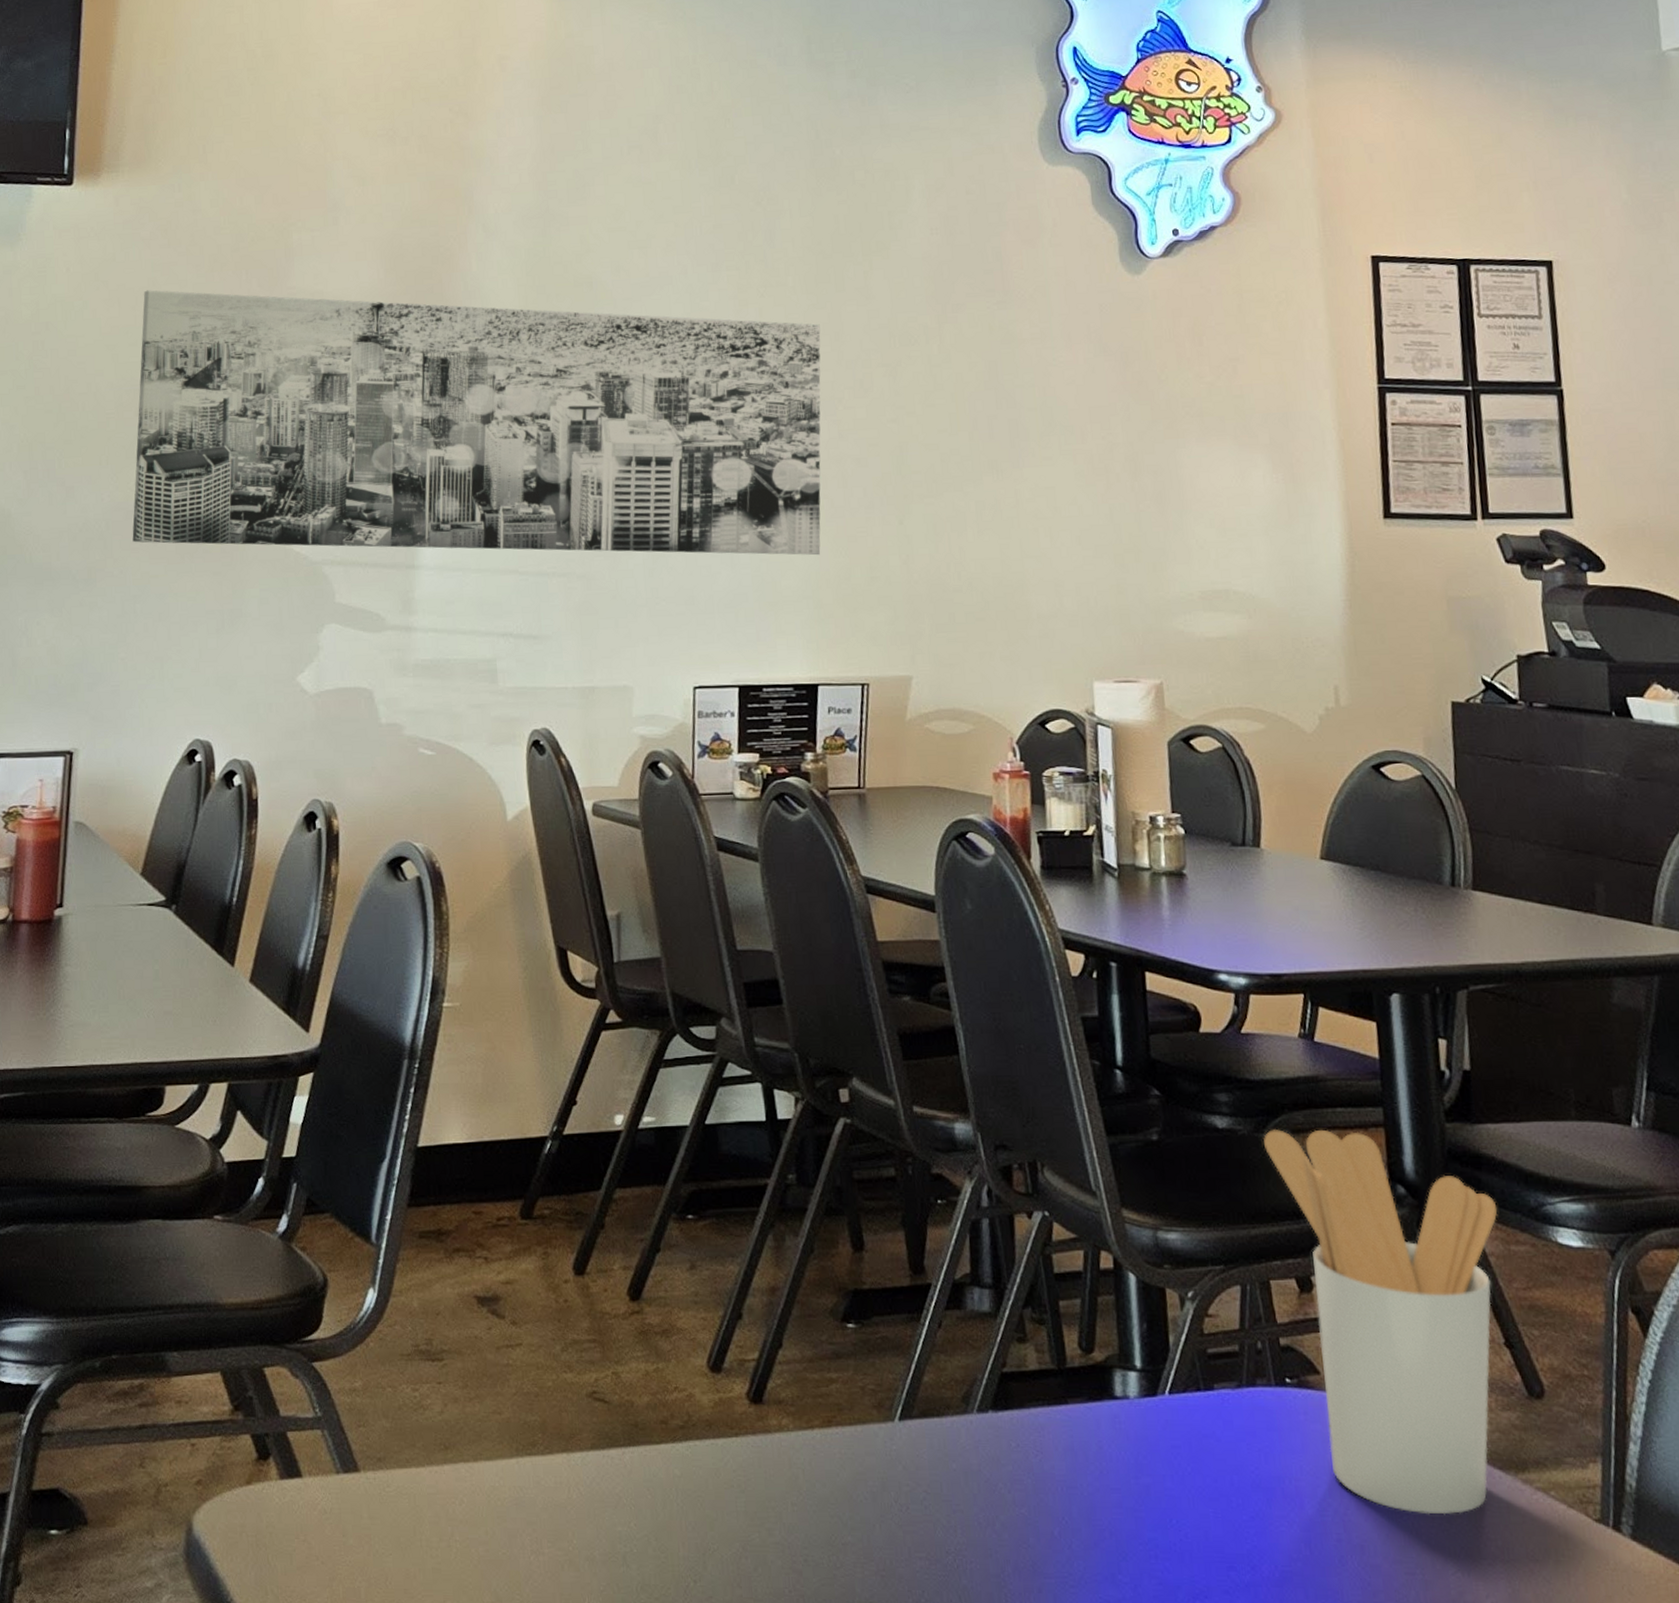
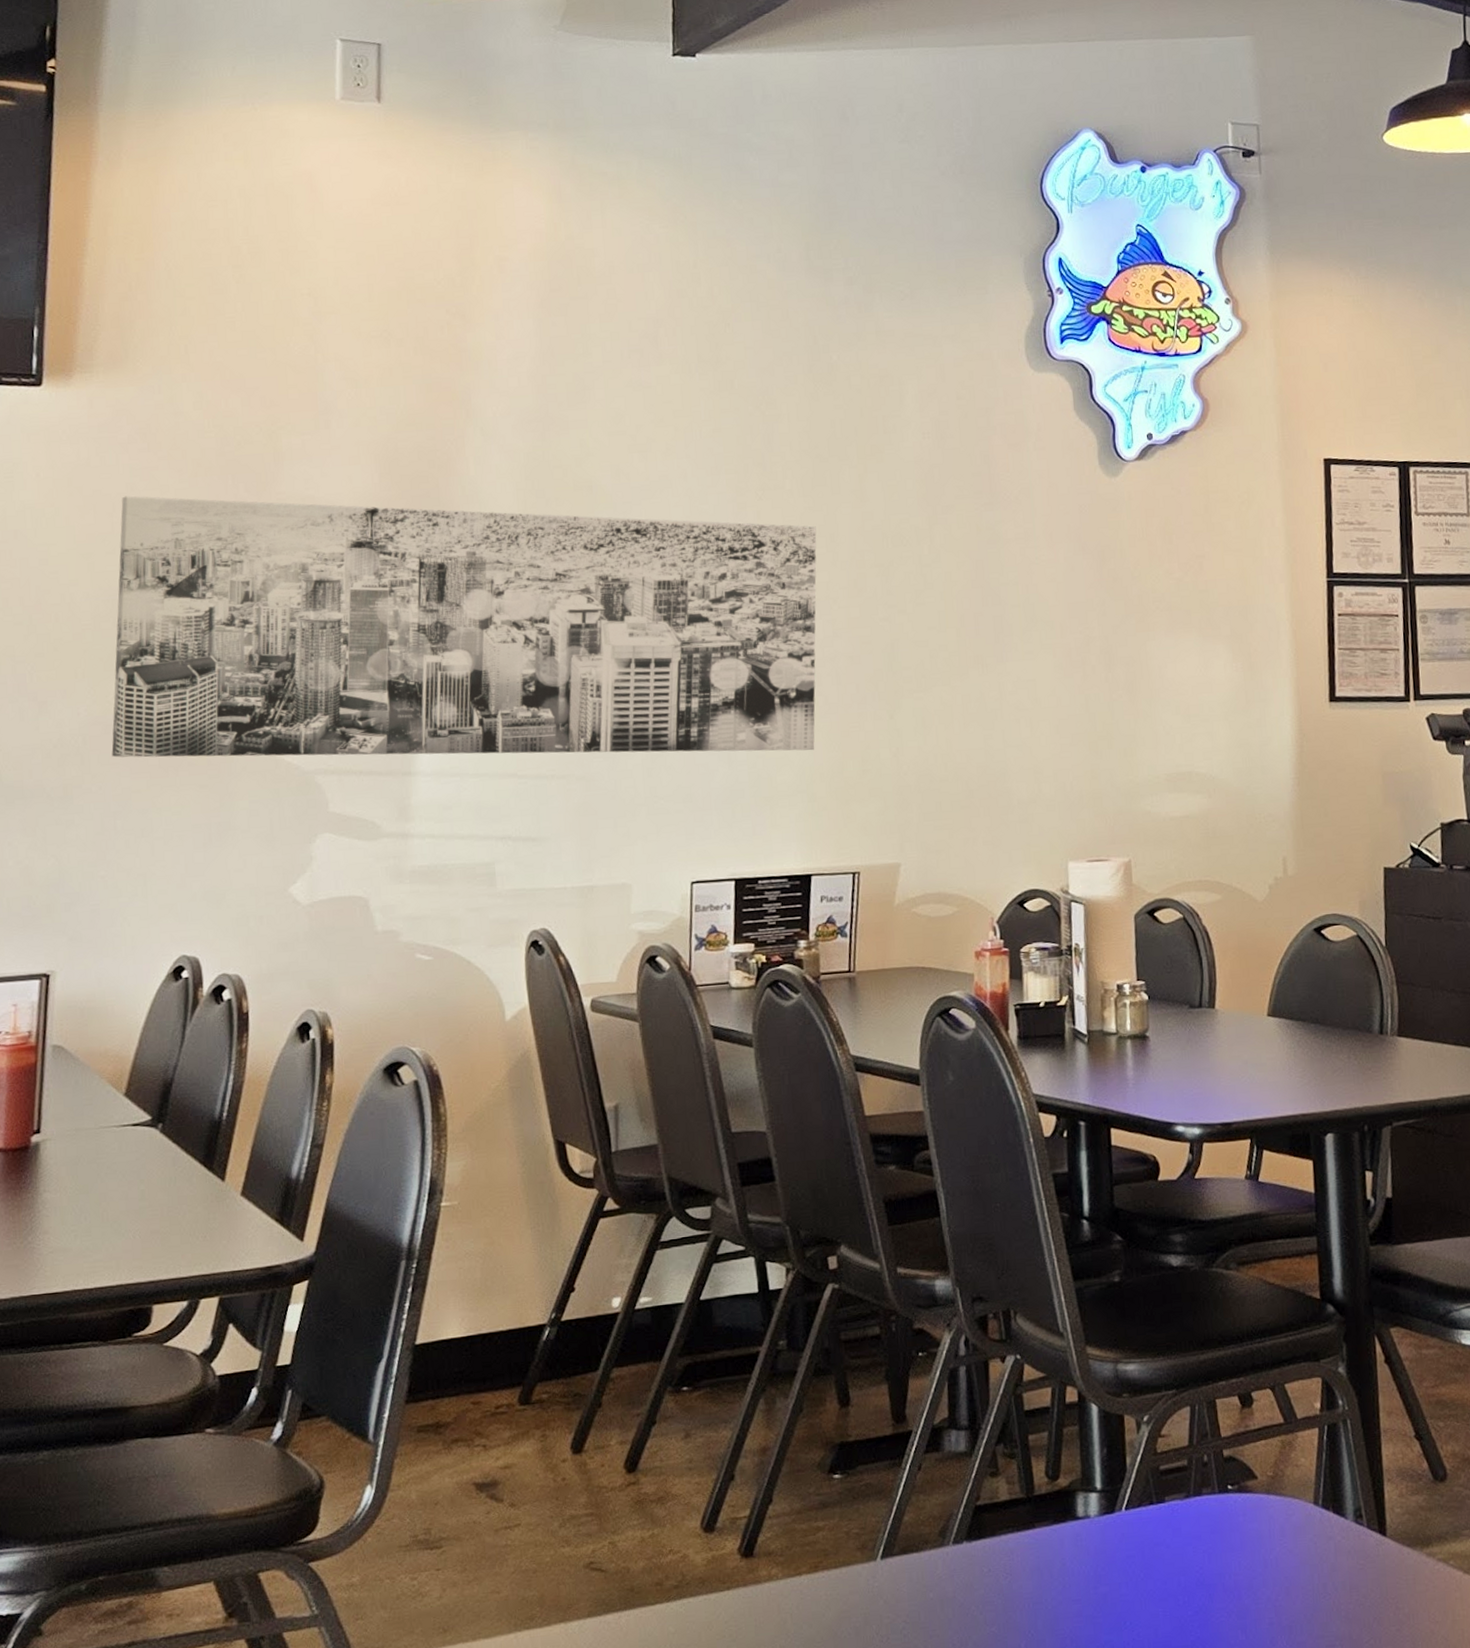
utensil holder: present [1264,1129,1498,1515] -> none [1213,1260,1412,1593]

